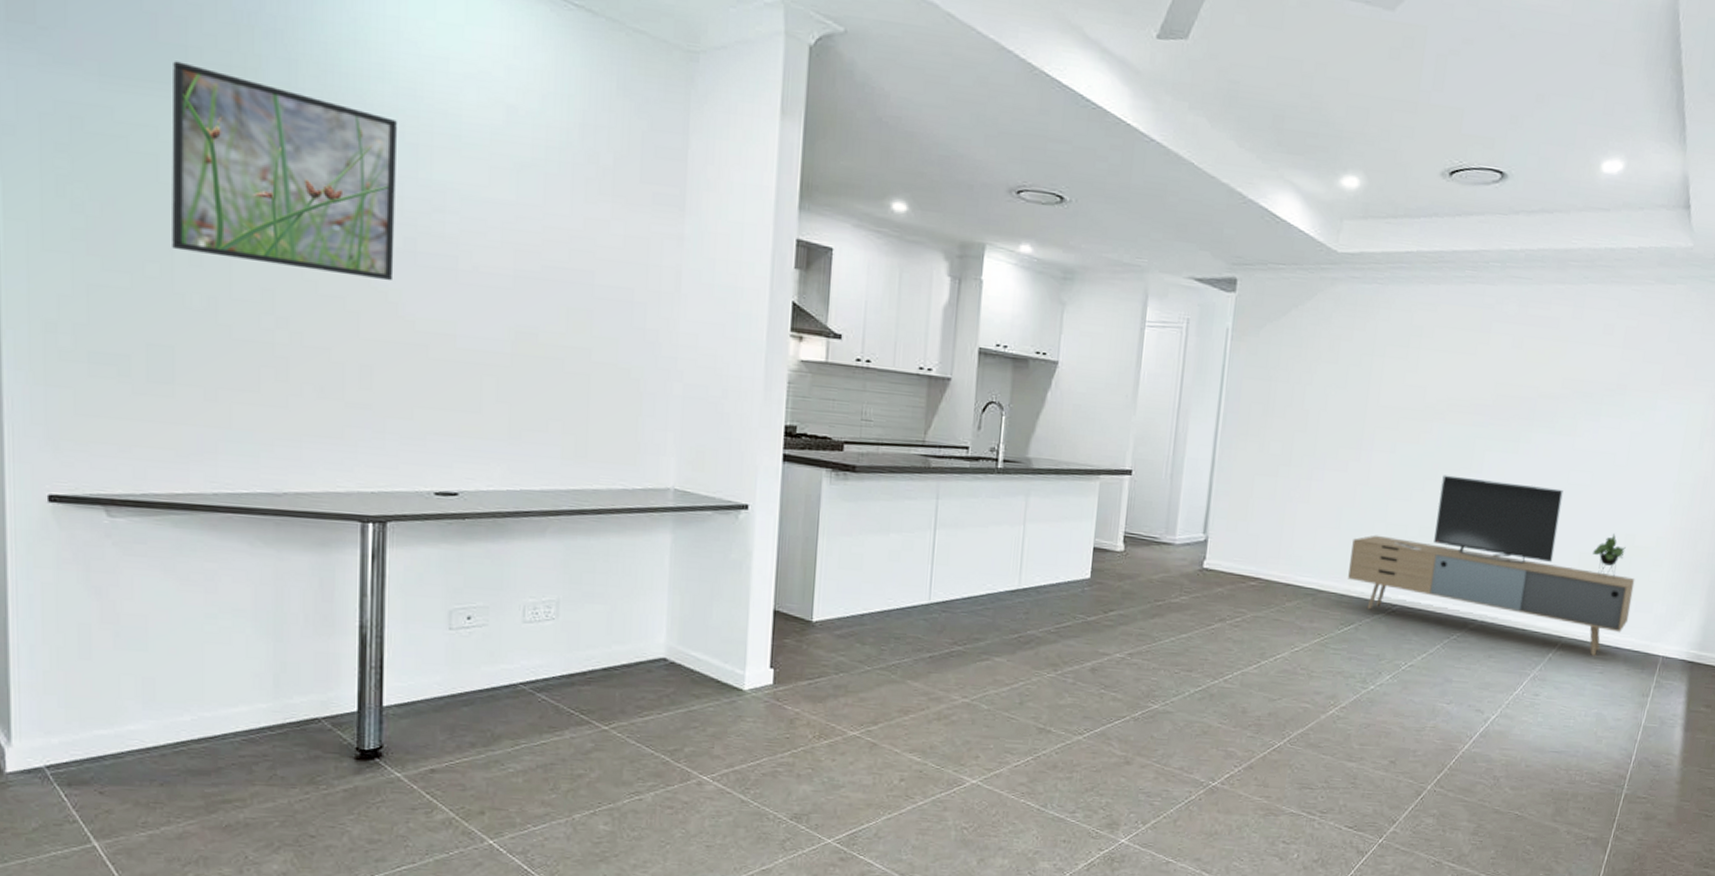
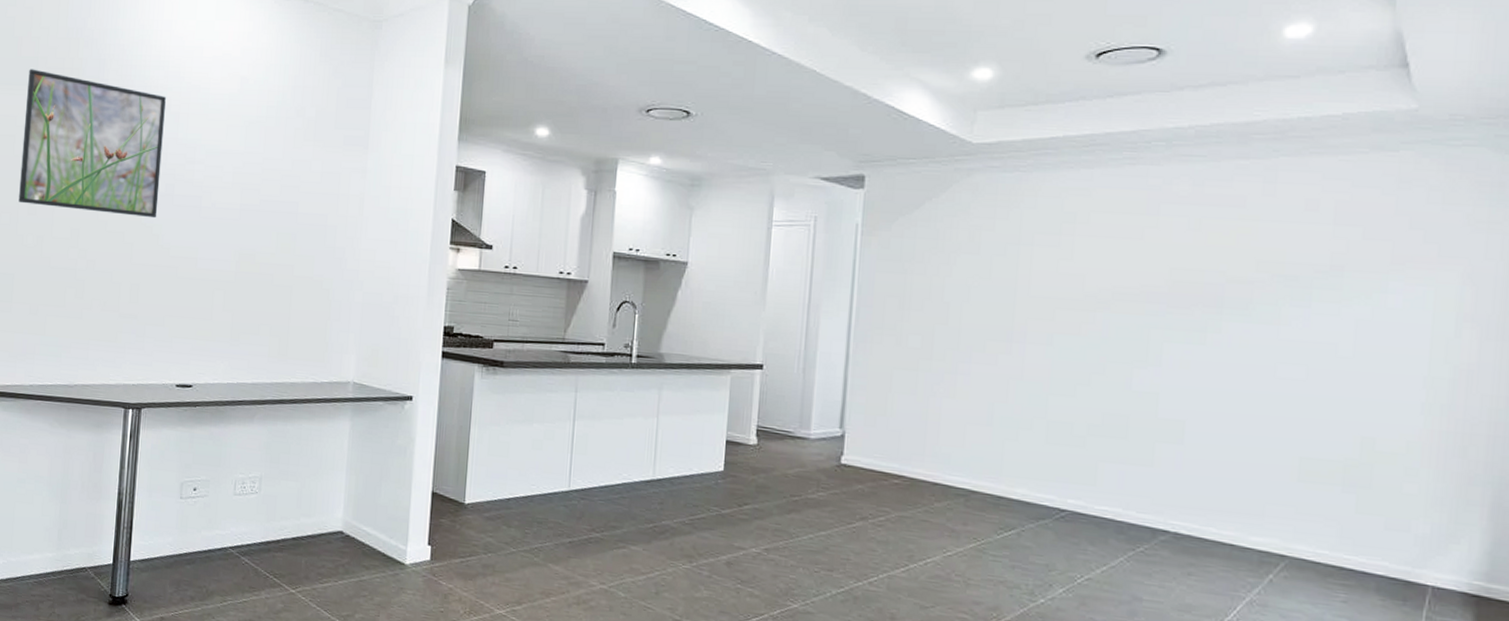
media console: present [1348,475,1635,656] -> none [1005,368,1381,581]

